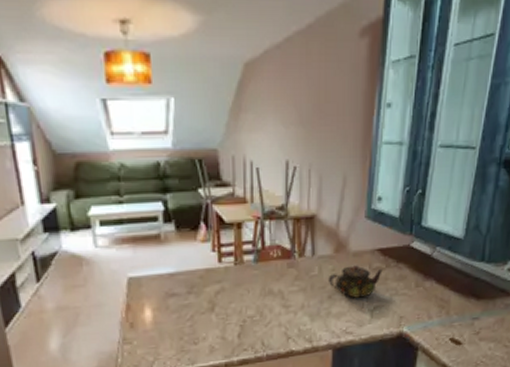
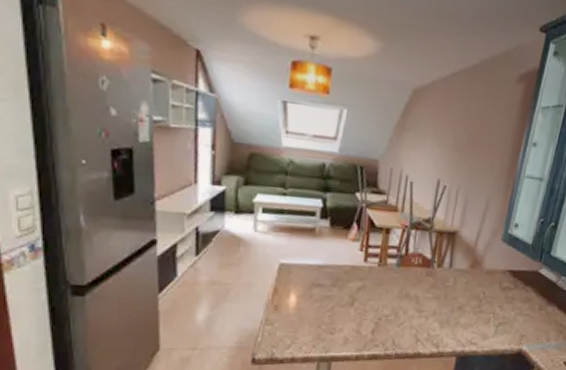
teapot: present [328,265,383,298] -> none [460,282,511,313]

